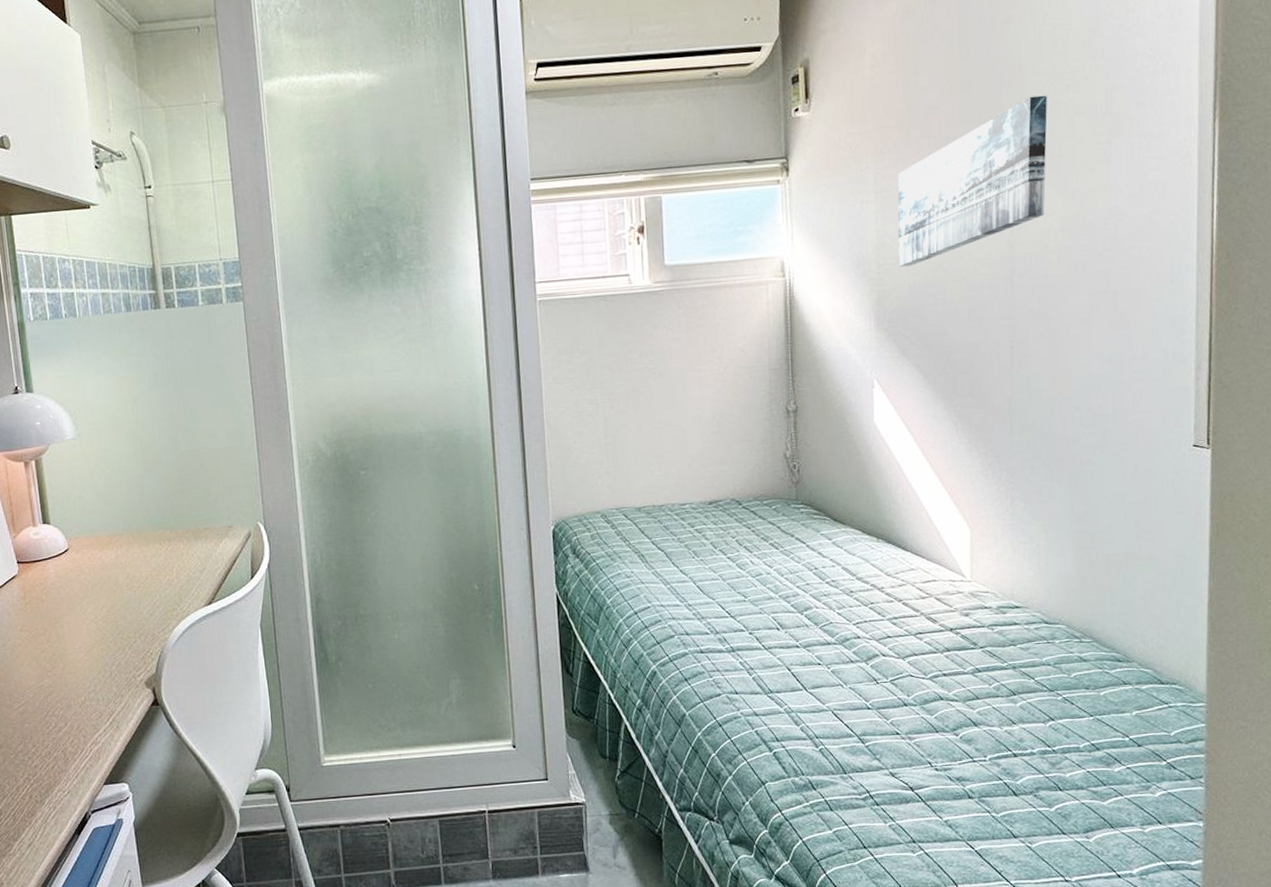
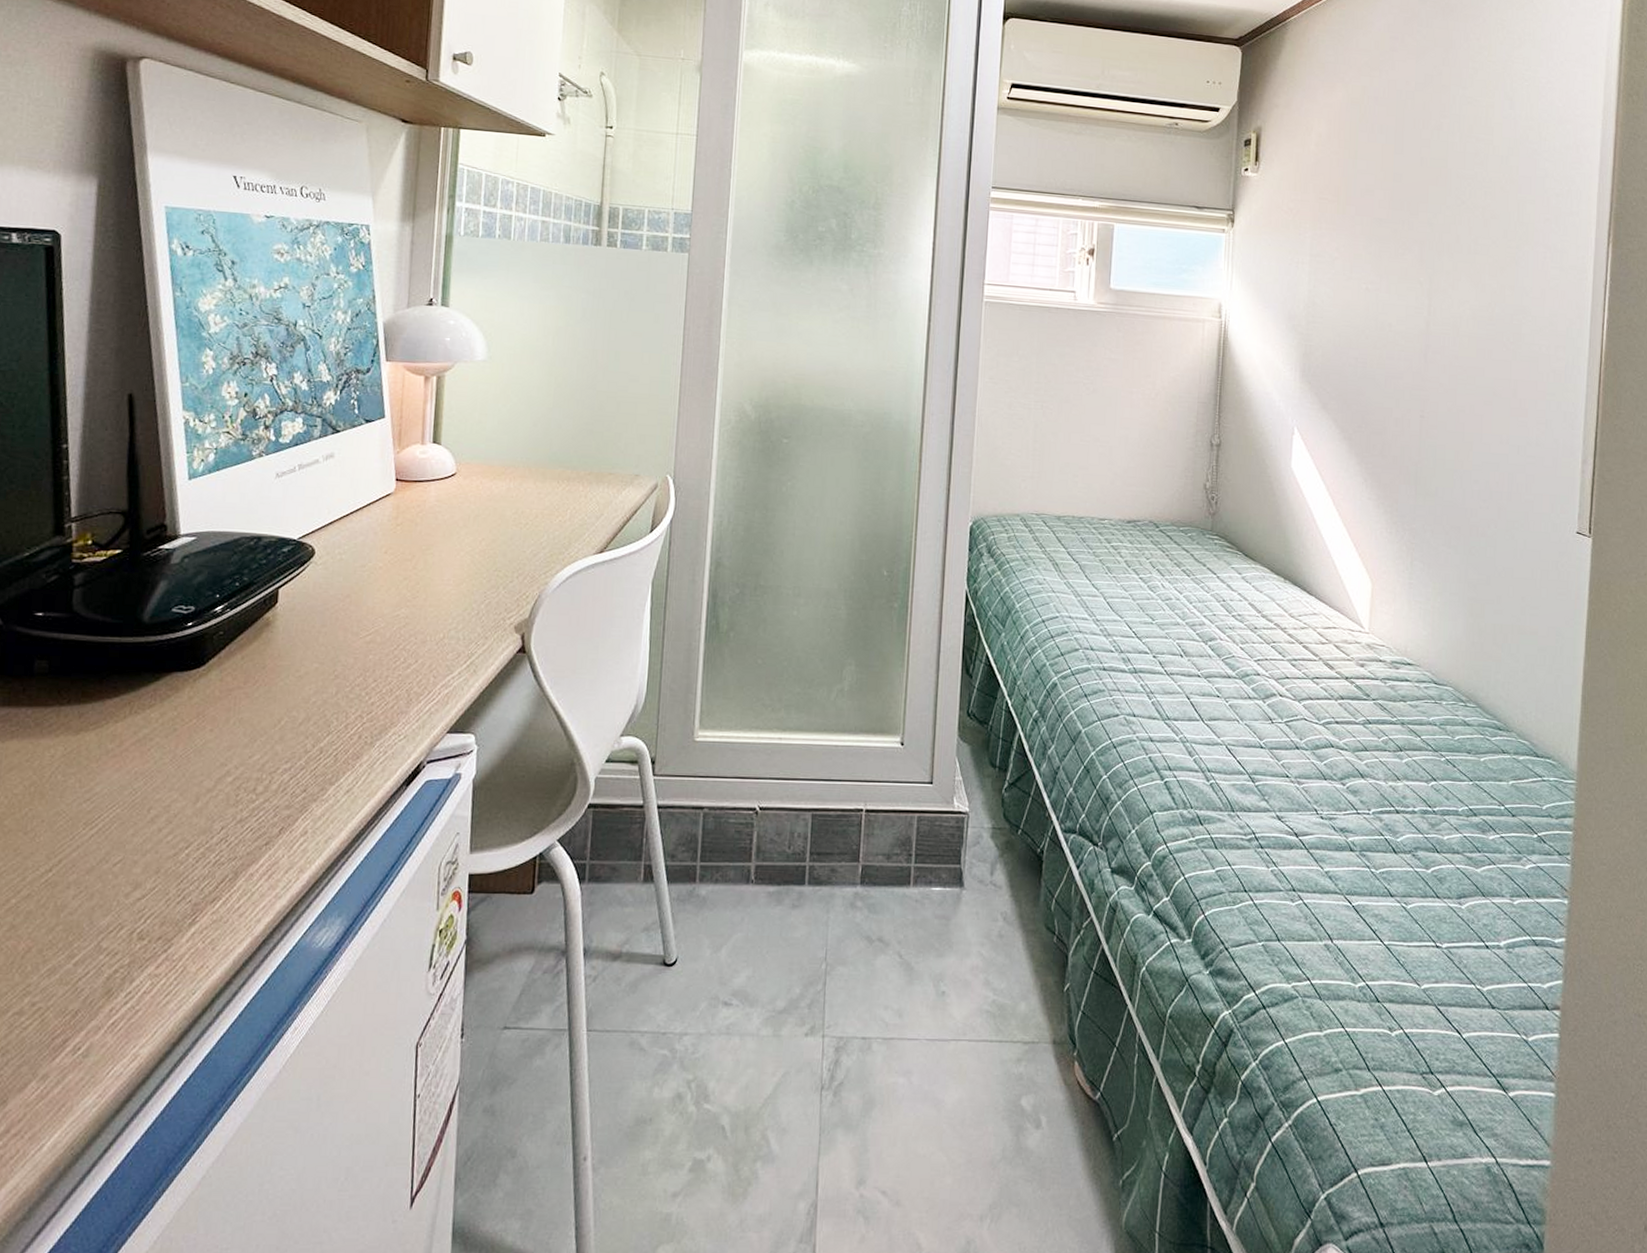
wall art: present [897,95,1047,267] -> none [1325,196,1468,328]

